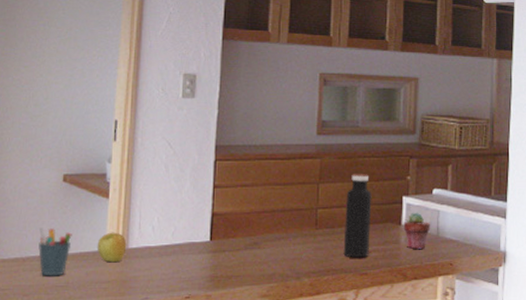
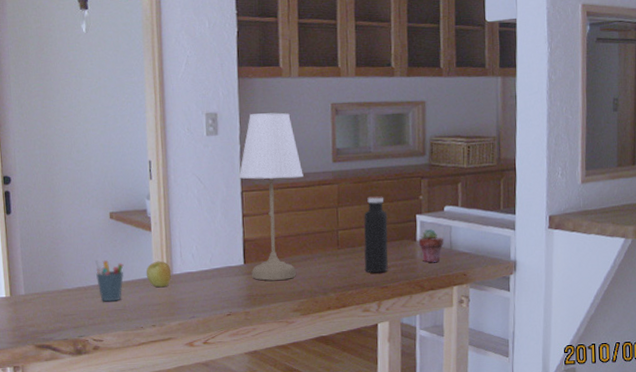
desk lamp: none [213,78,284,260] -> present [239,112,304,280]

